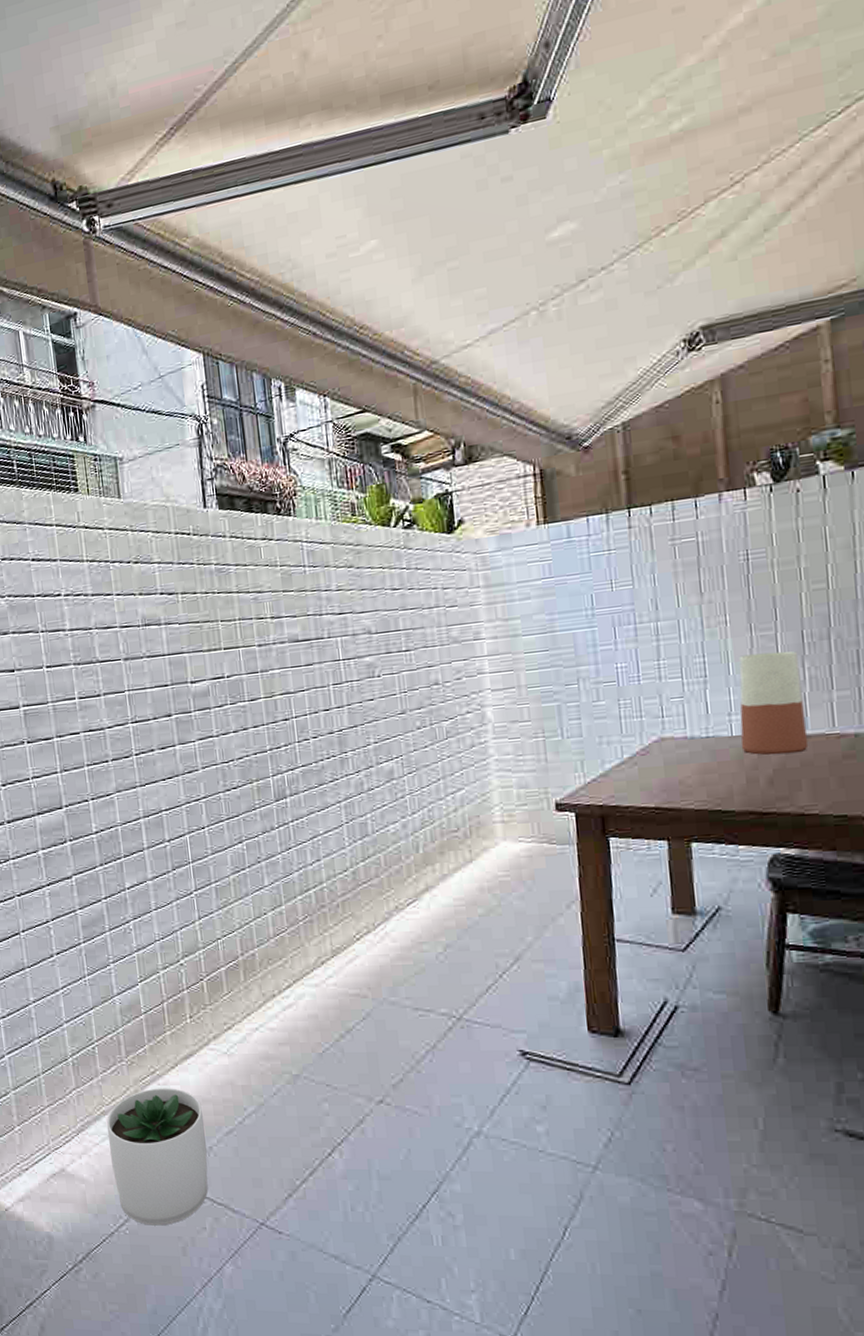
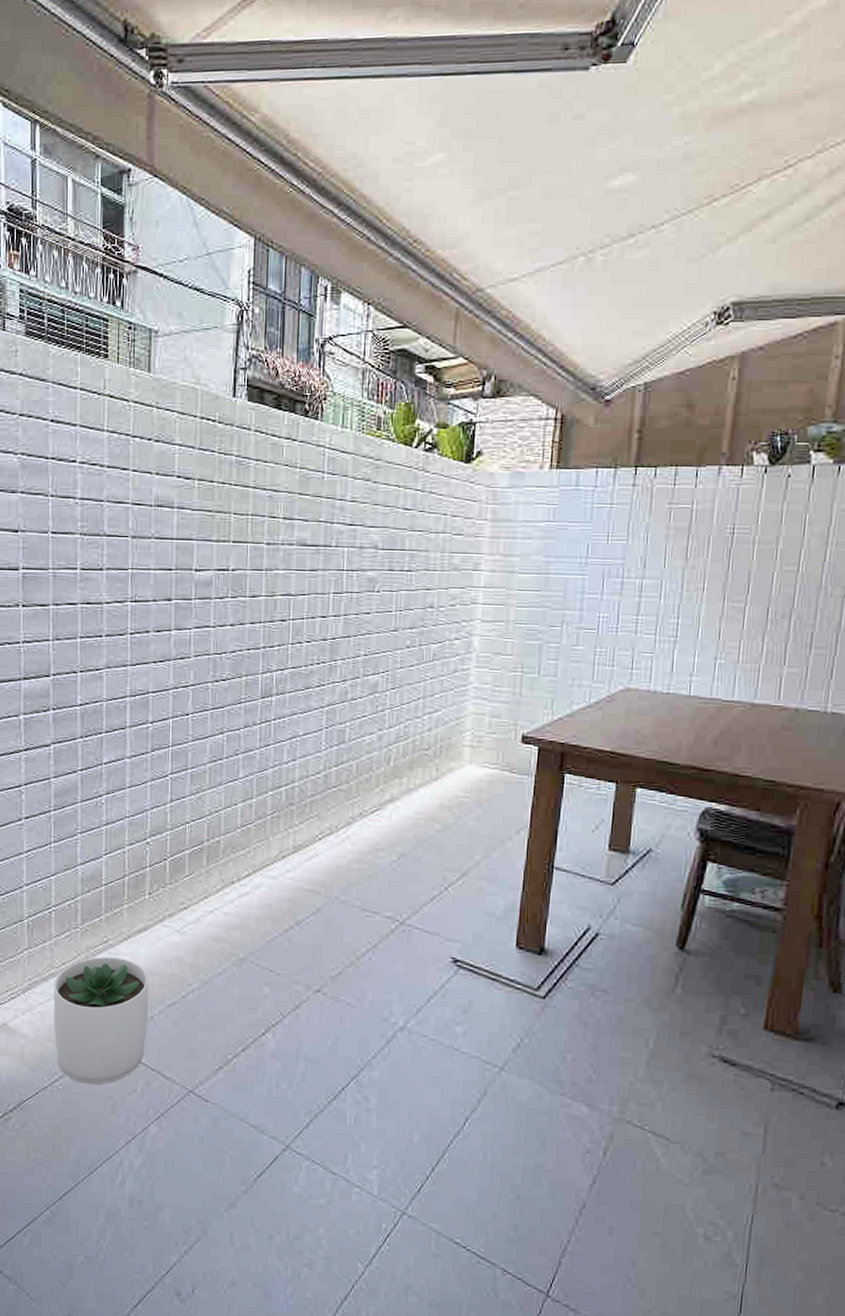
vase: present [738,651,809,755] -> none [695,622,761,719]

